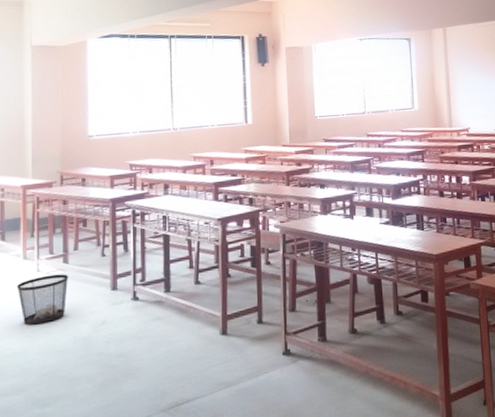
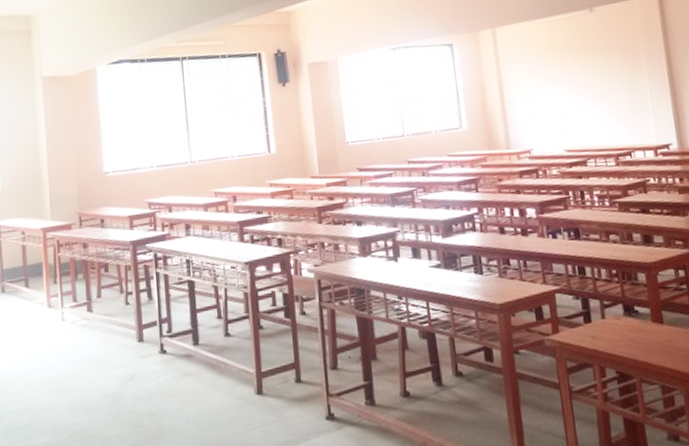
waste bin: present [17,274,69,325] -> none [43,323,94,379]

